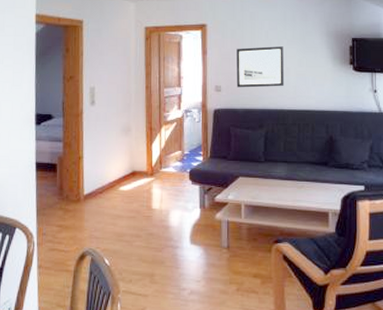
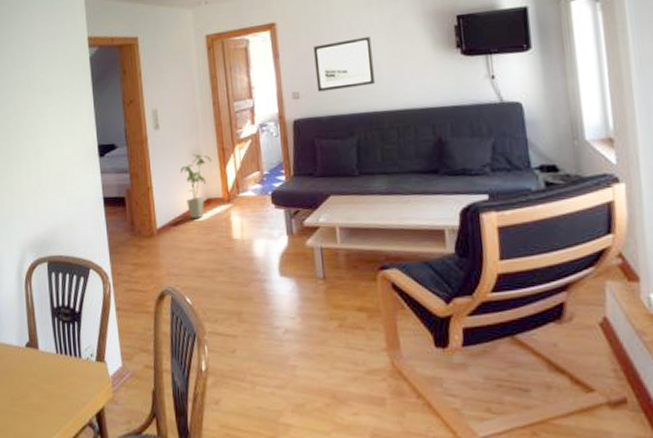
house plant: none [111,130,140,188] -> present [180,154,212,218]

